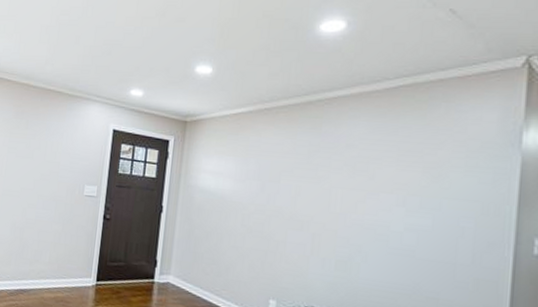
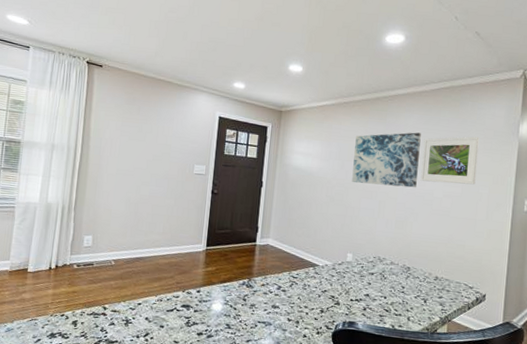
wall art: none [275,144,371,218] -> present [352,132,421,188]
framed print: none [370,149,459,216] -> present [420,136,479,185]

